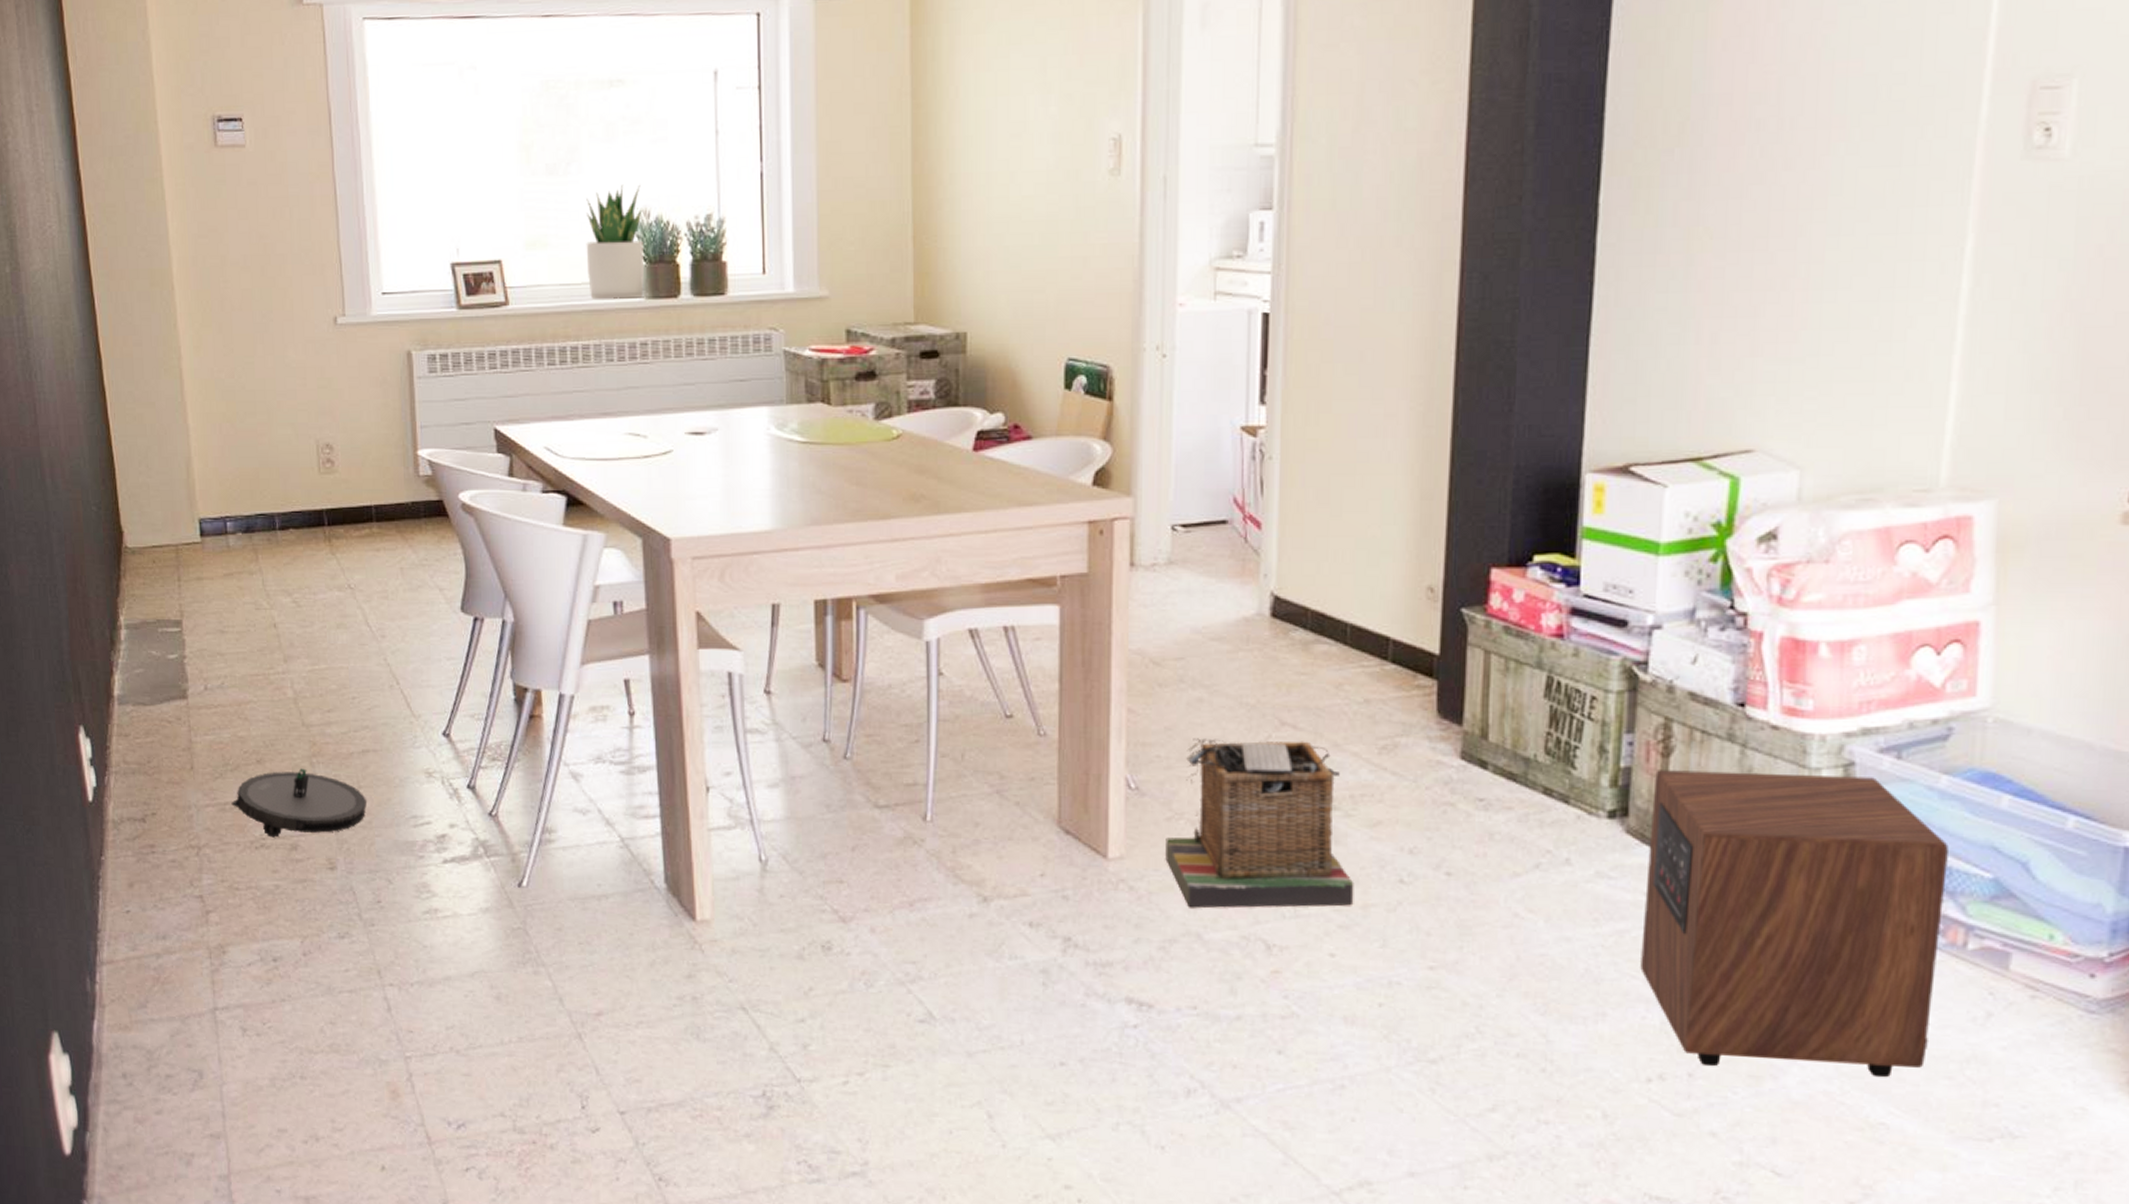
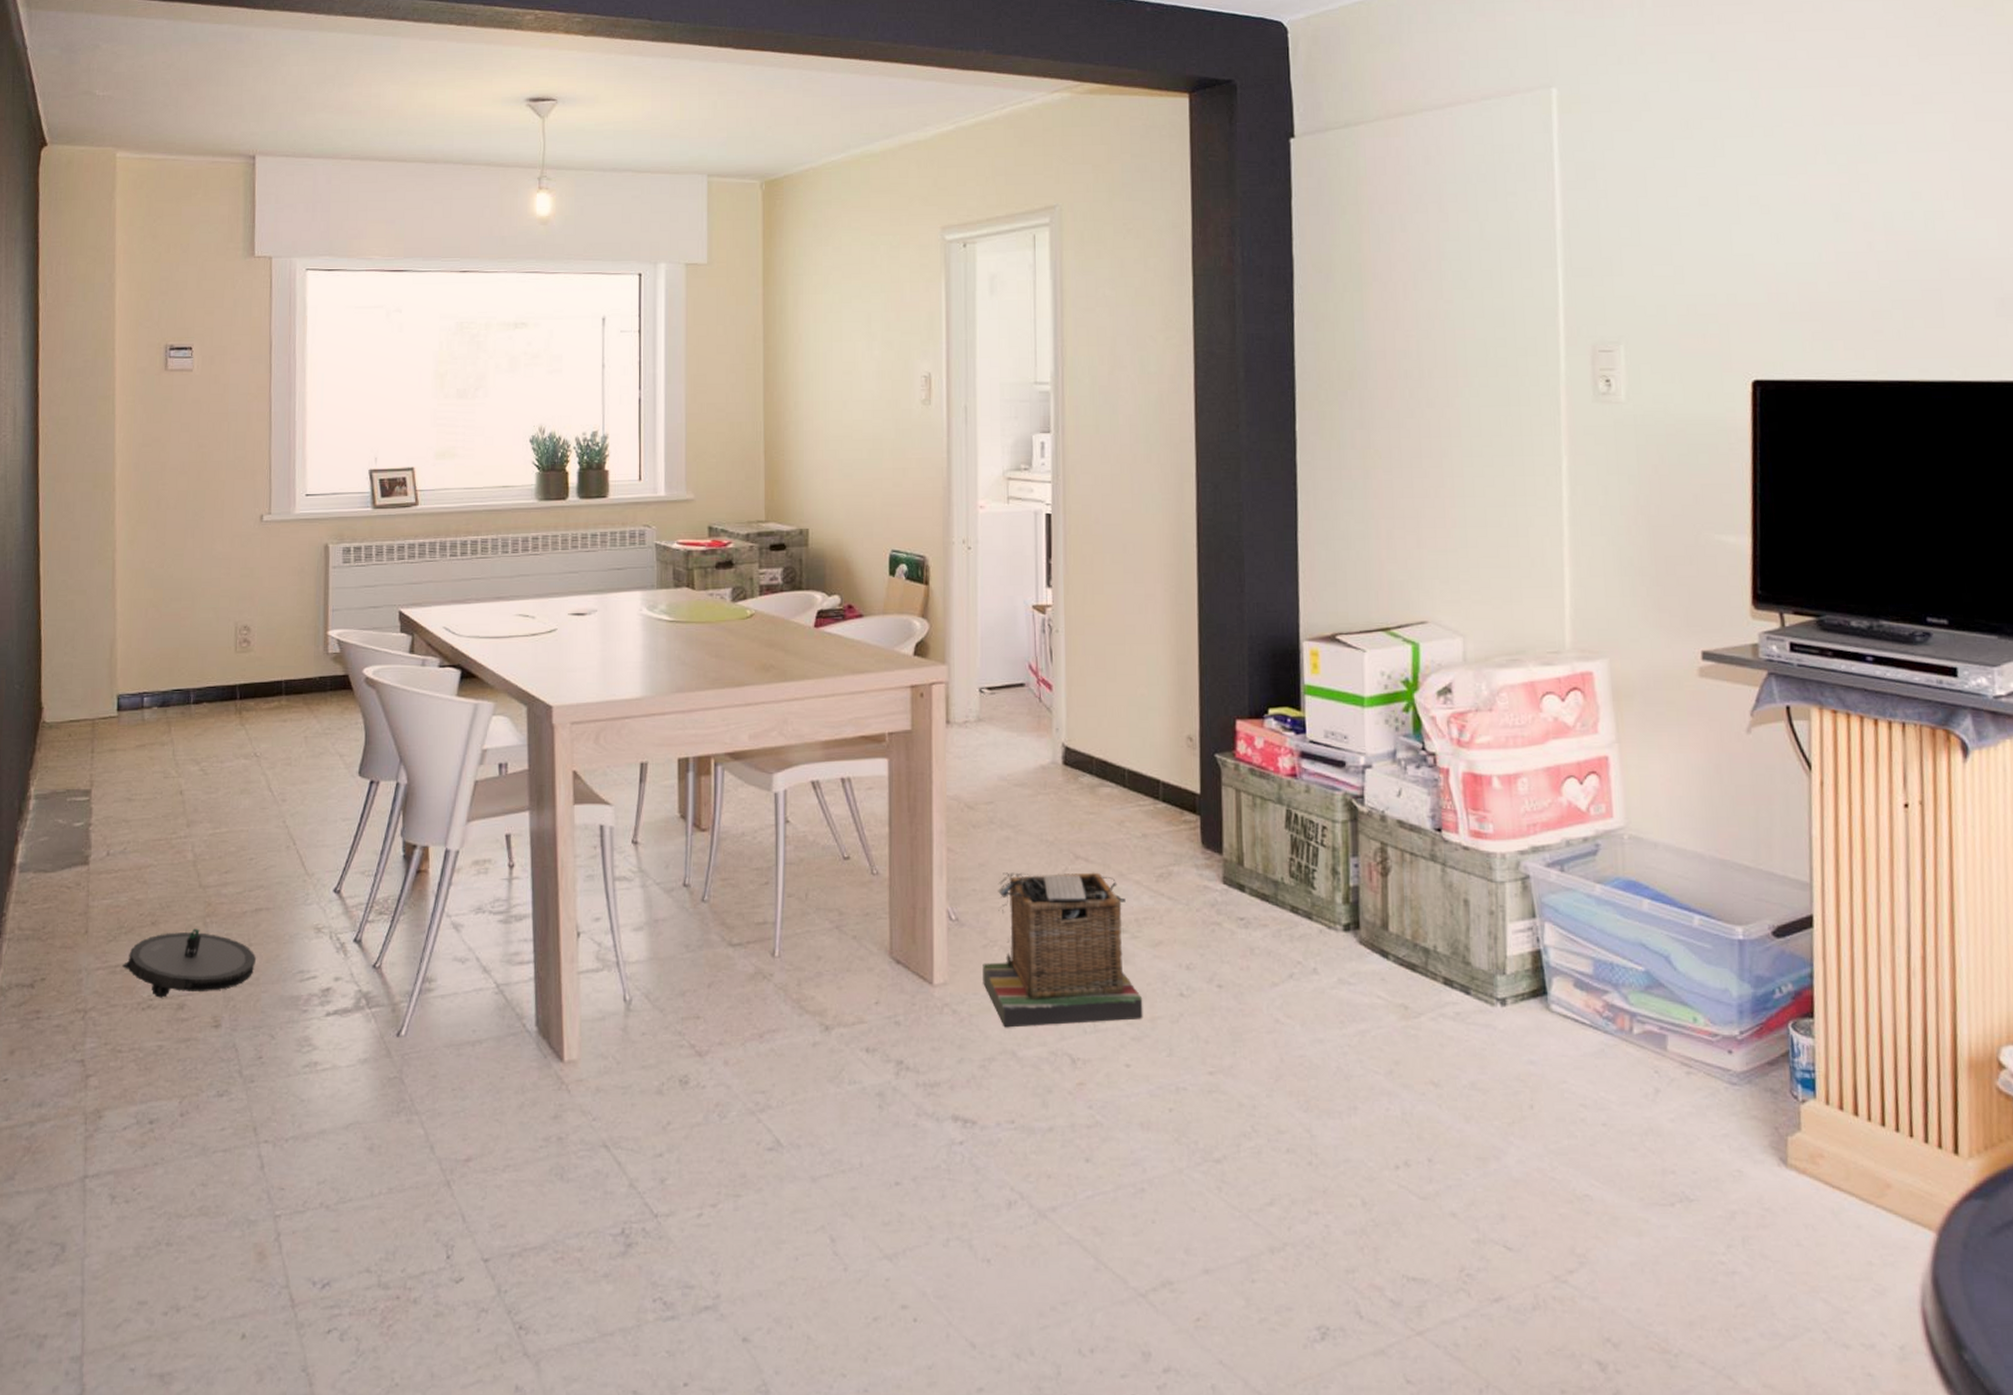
planter: present [586,184,644,301] -> none [488,406,538,502]
subwoofer: present [1640,770,1949,1078] -> none [1377,887,1614,1153]

